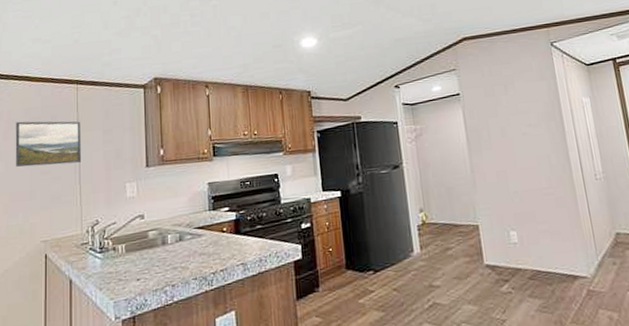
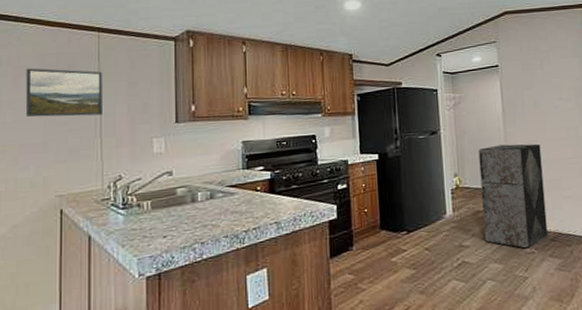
storage cabinet: none [444,174,525,288] -> present [478,143,548,249]

